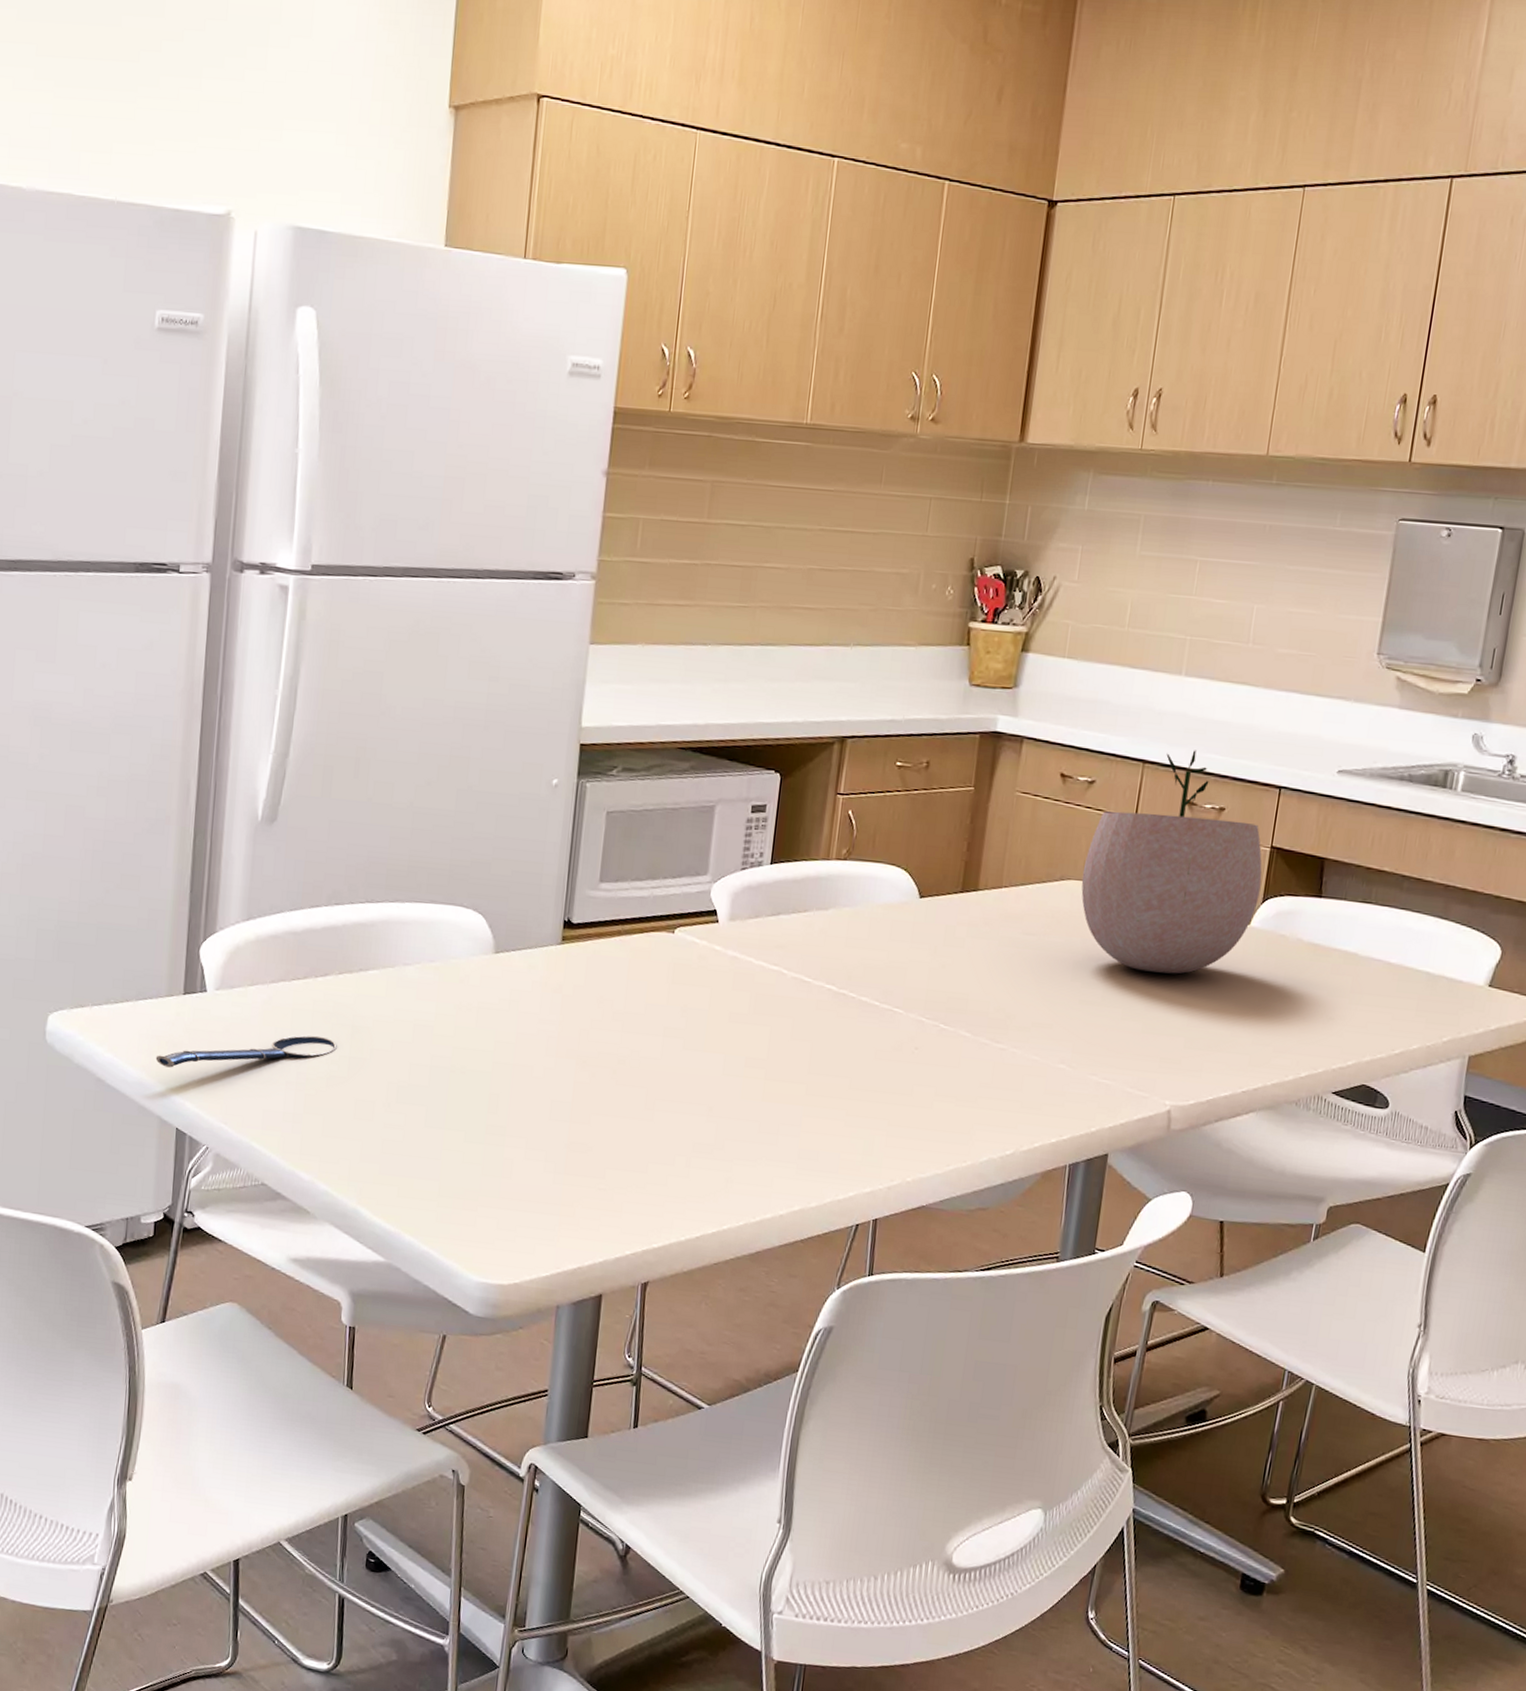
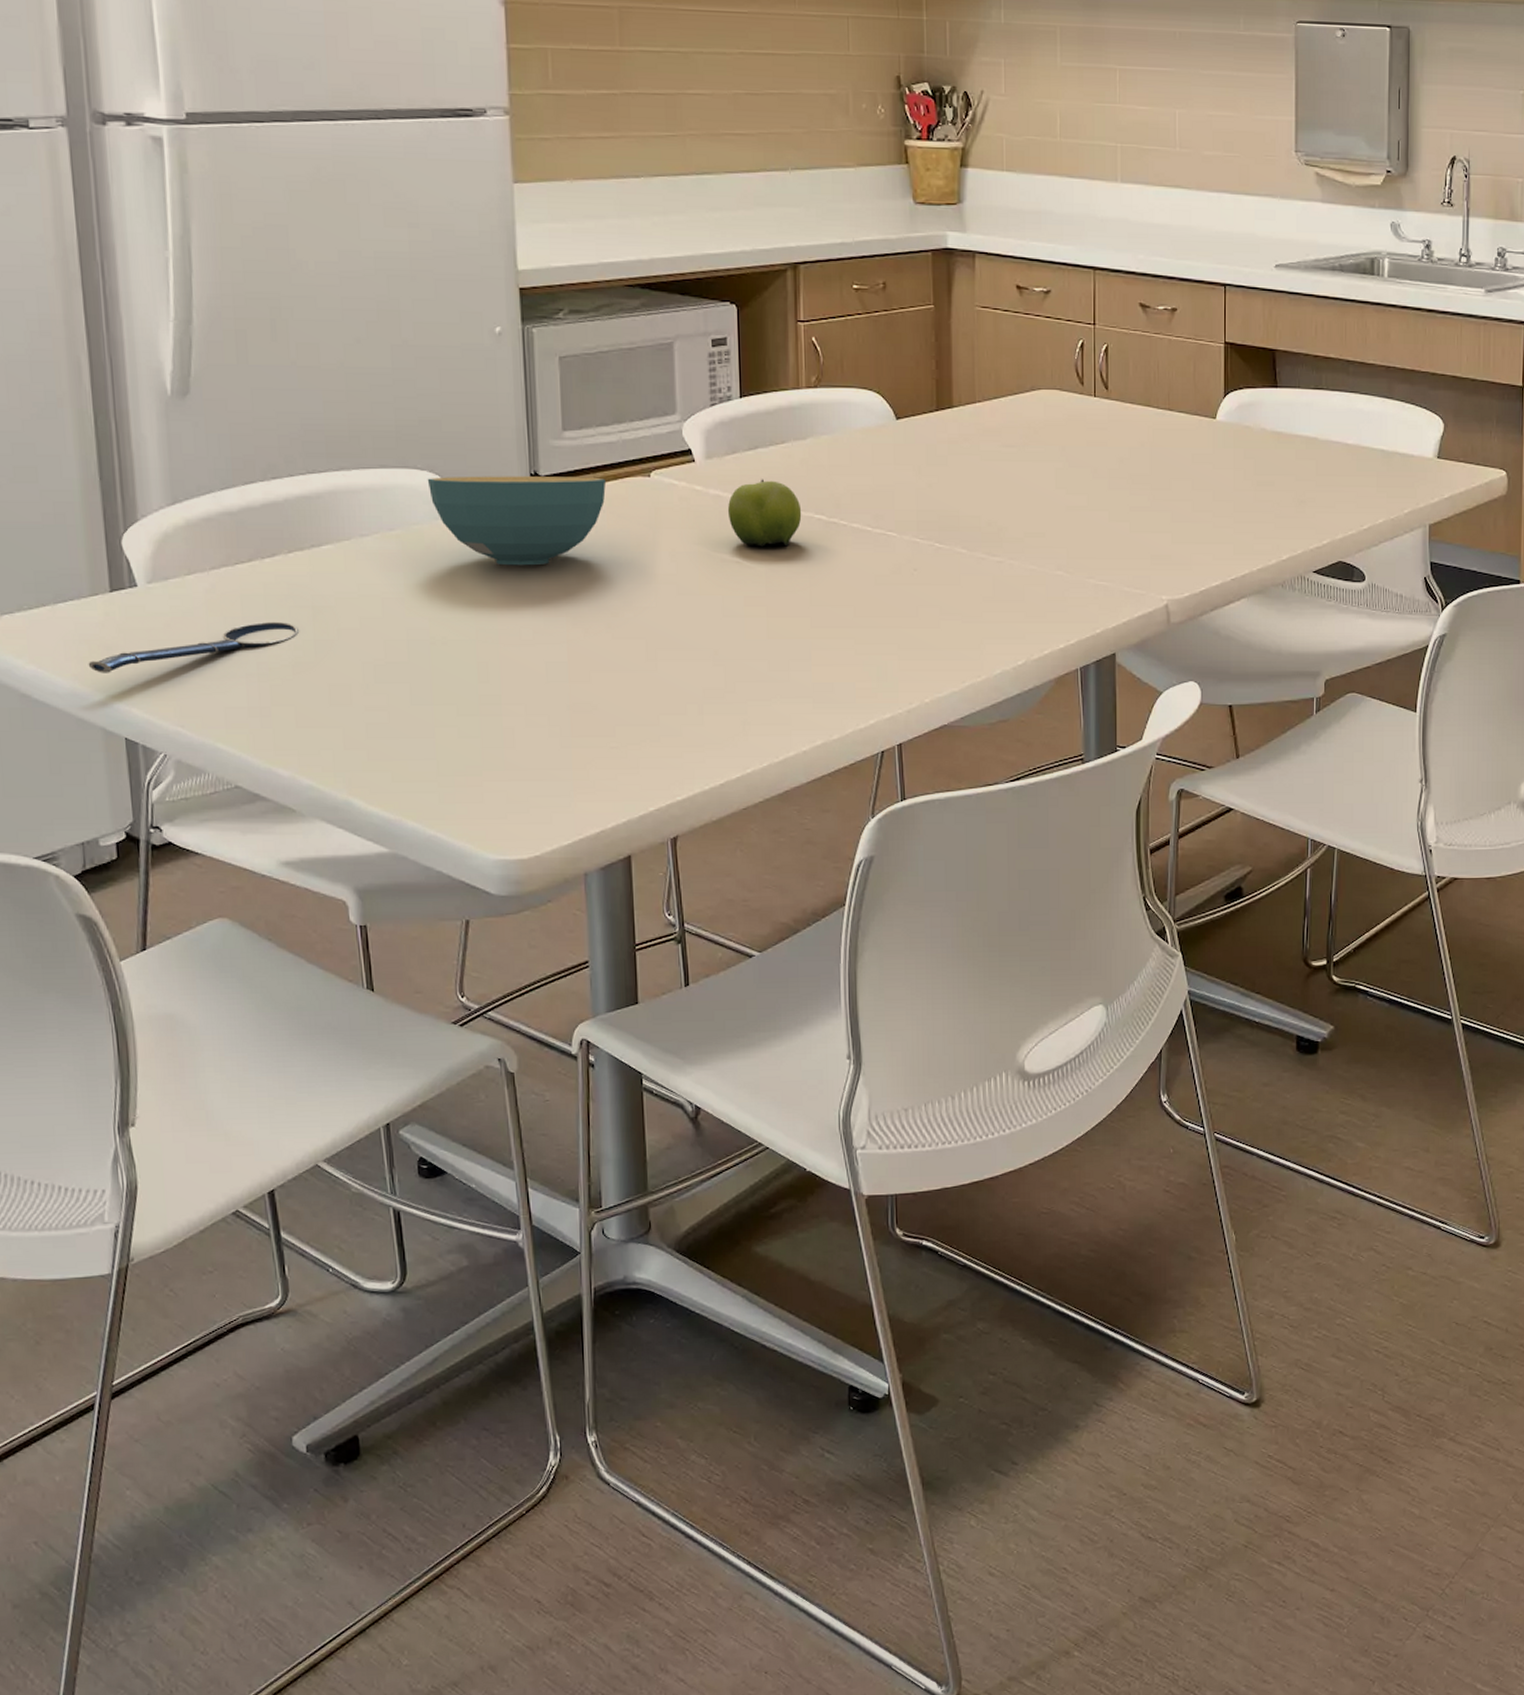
cereal bowl: none [470,916,632,1008] -> present [427,476,606,566]
fruit: none [742,945,814,1013] -> present [728,479,802,547]
plant pot: present [1081,750,1262,974] -> none [1051,254,1220,473]

